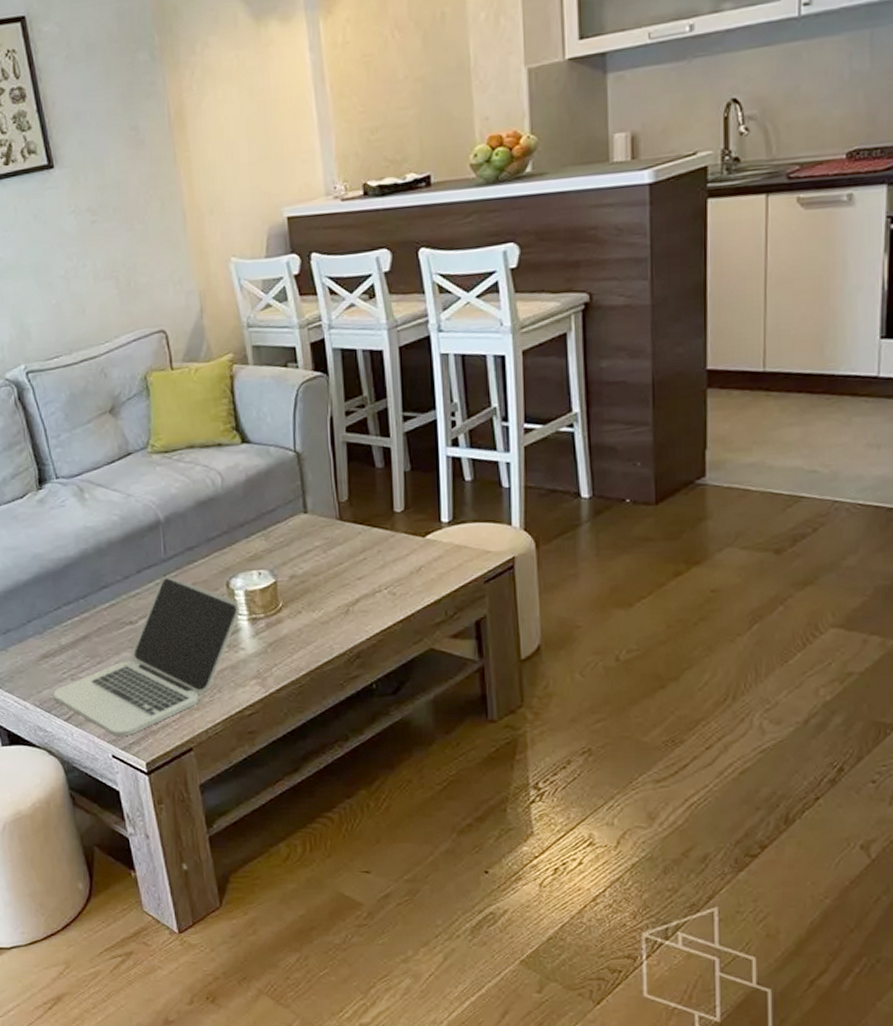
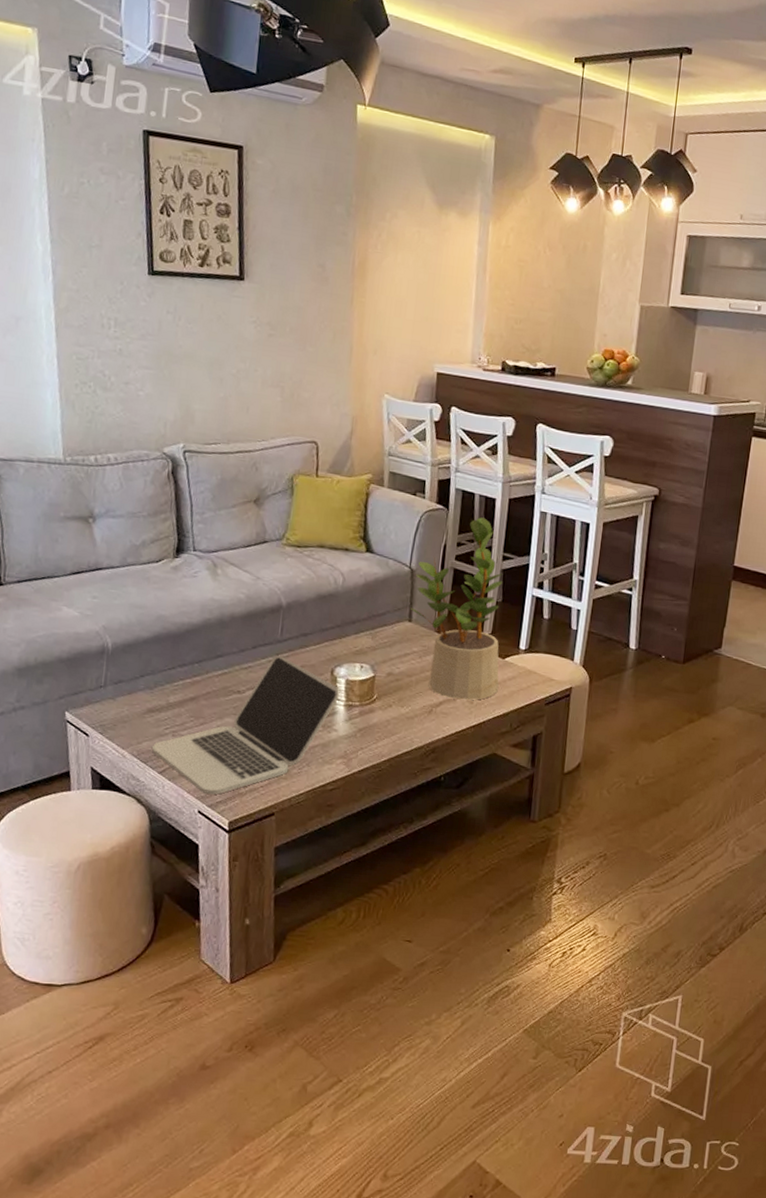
potted plant: none [303,376,424,594] -> present [411,517,503,701]

